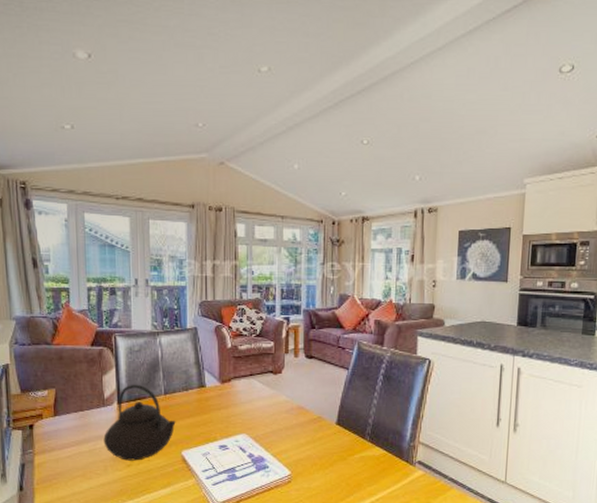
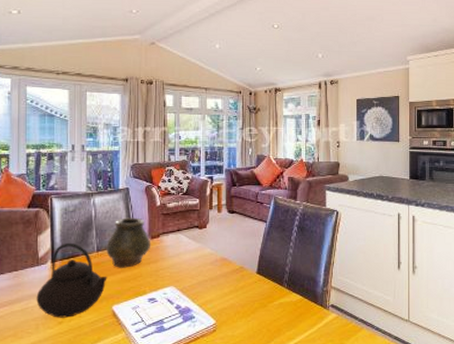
vase: none [174,359,222,413] -> present [106,217,151,268]

